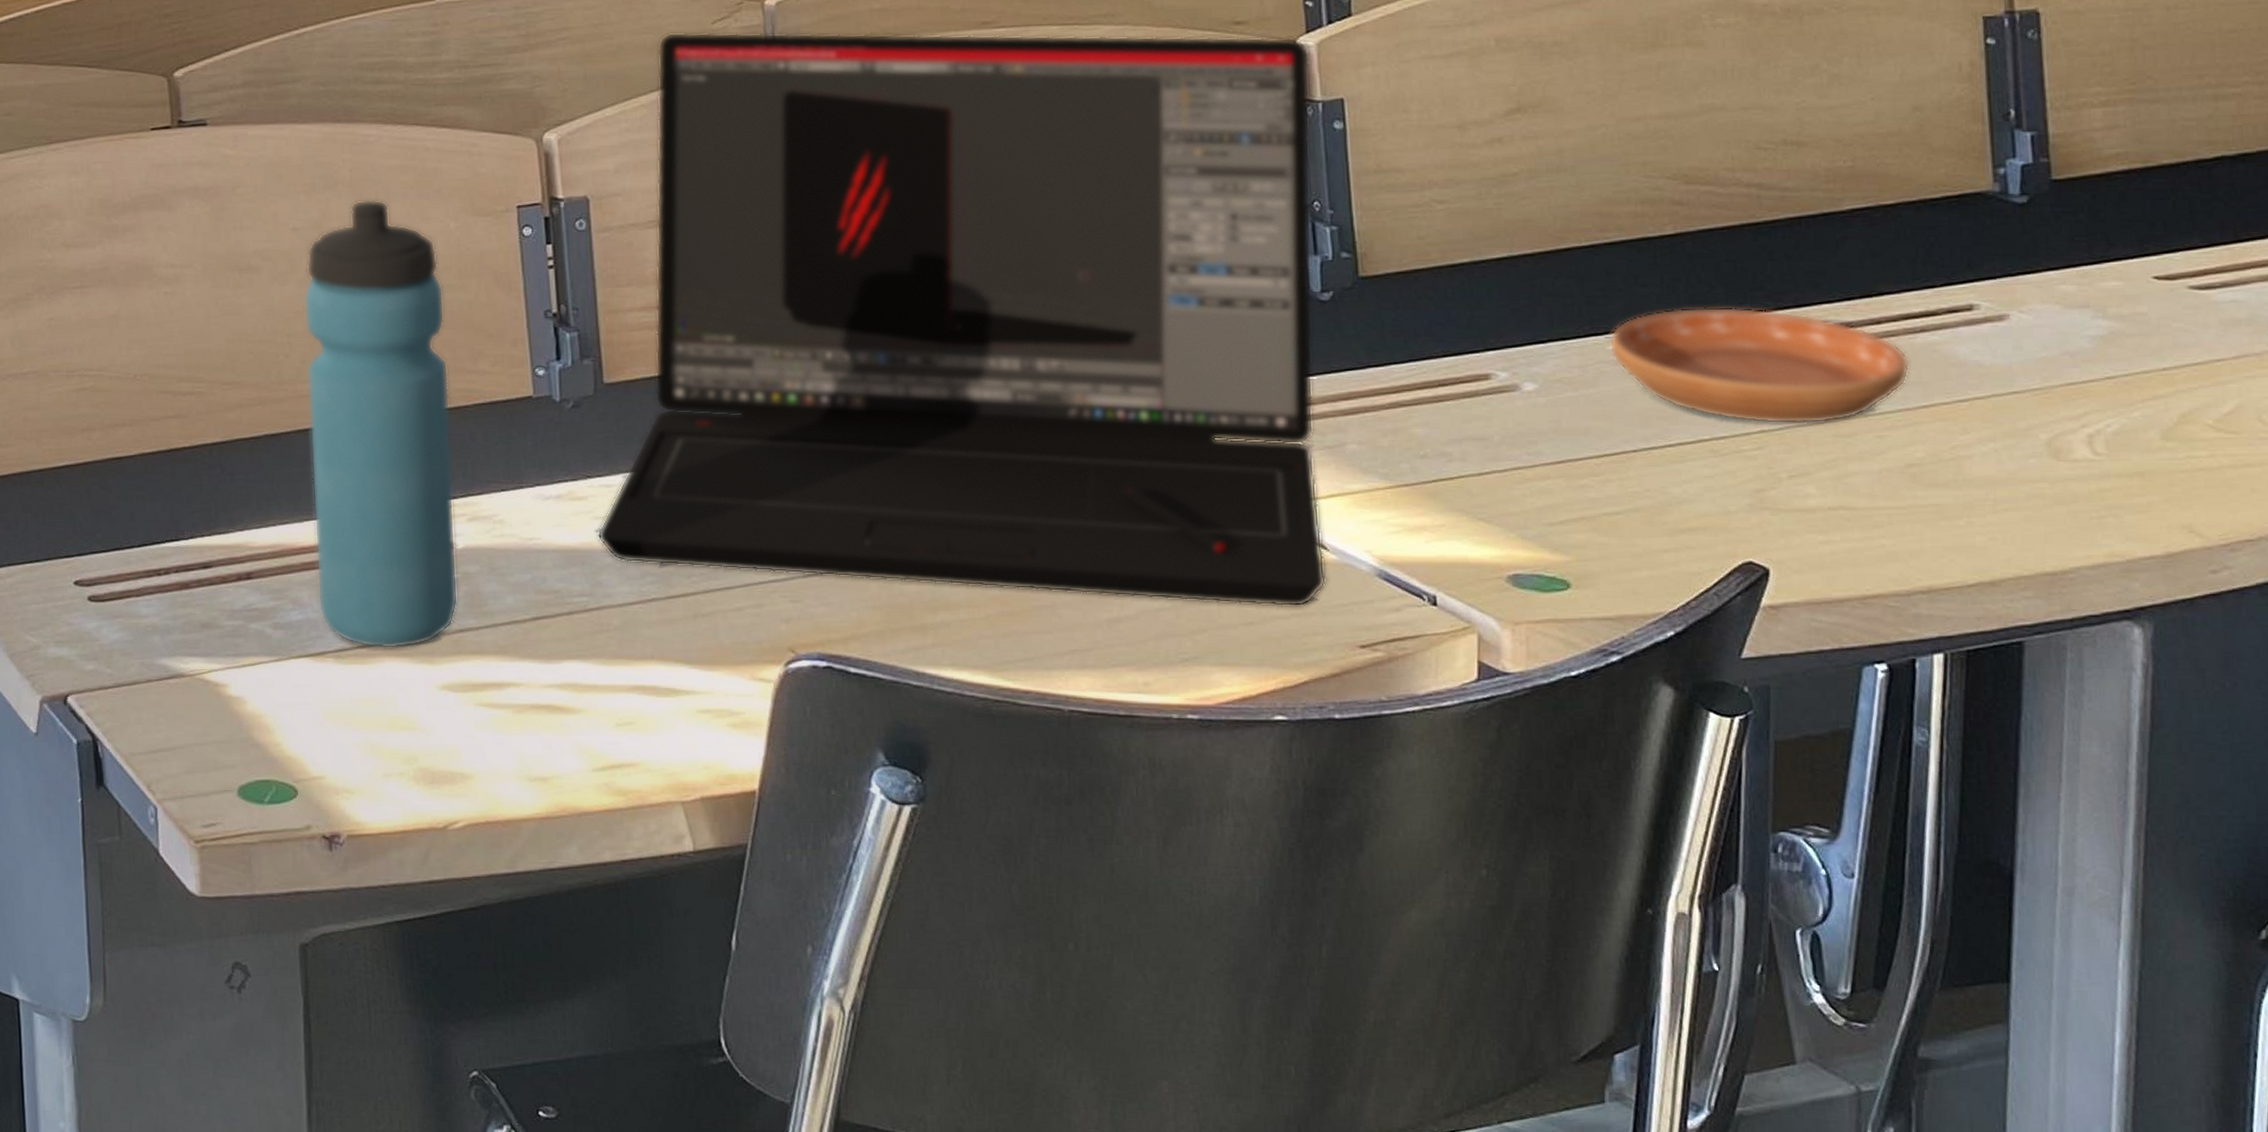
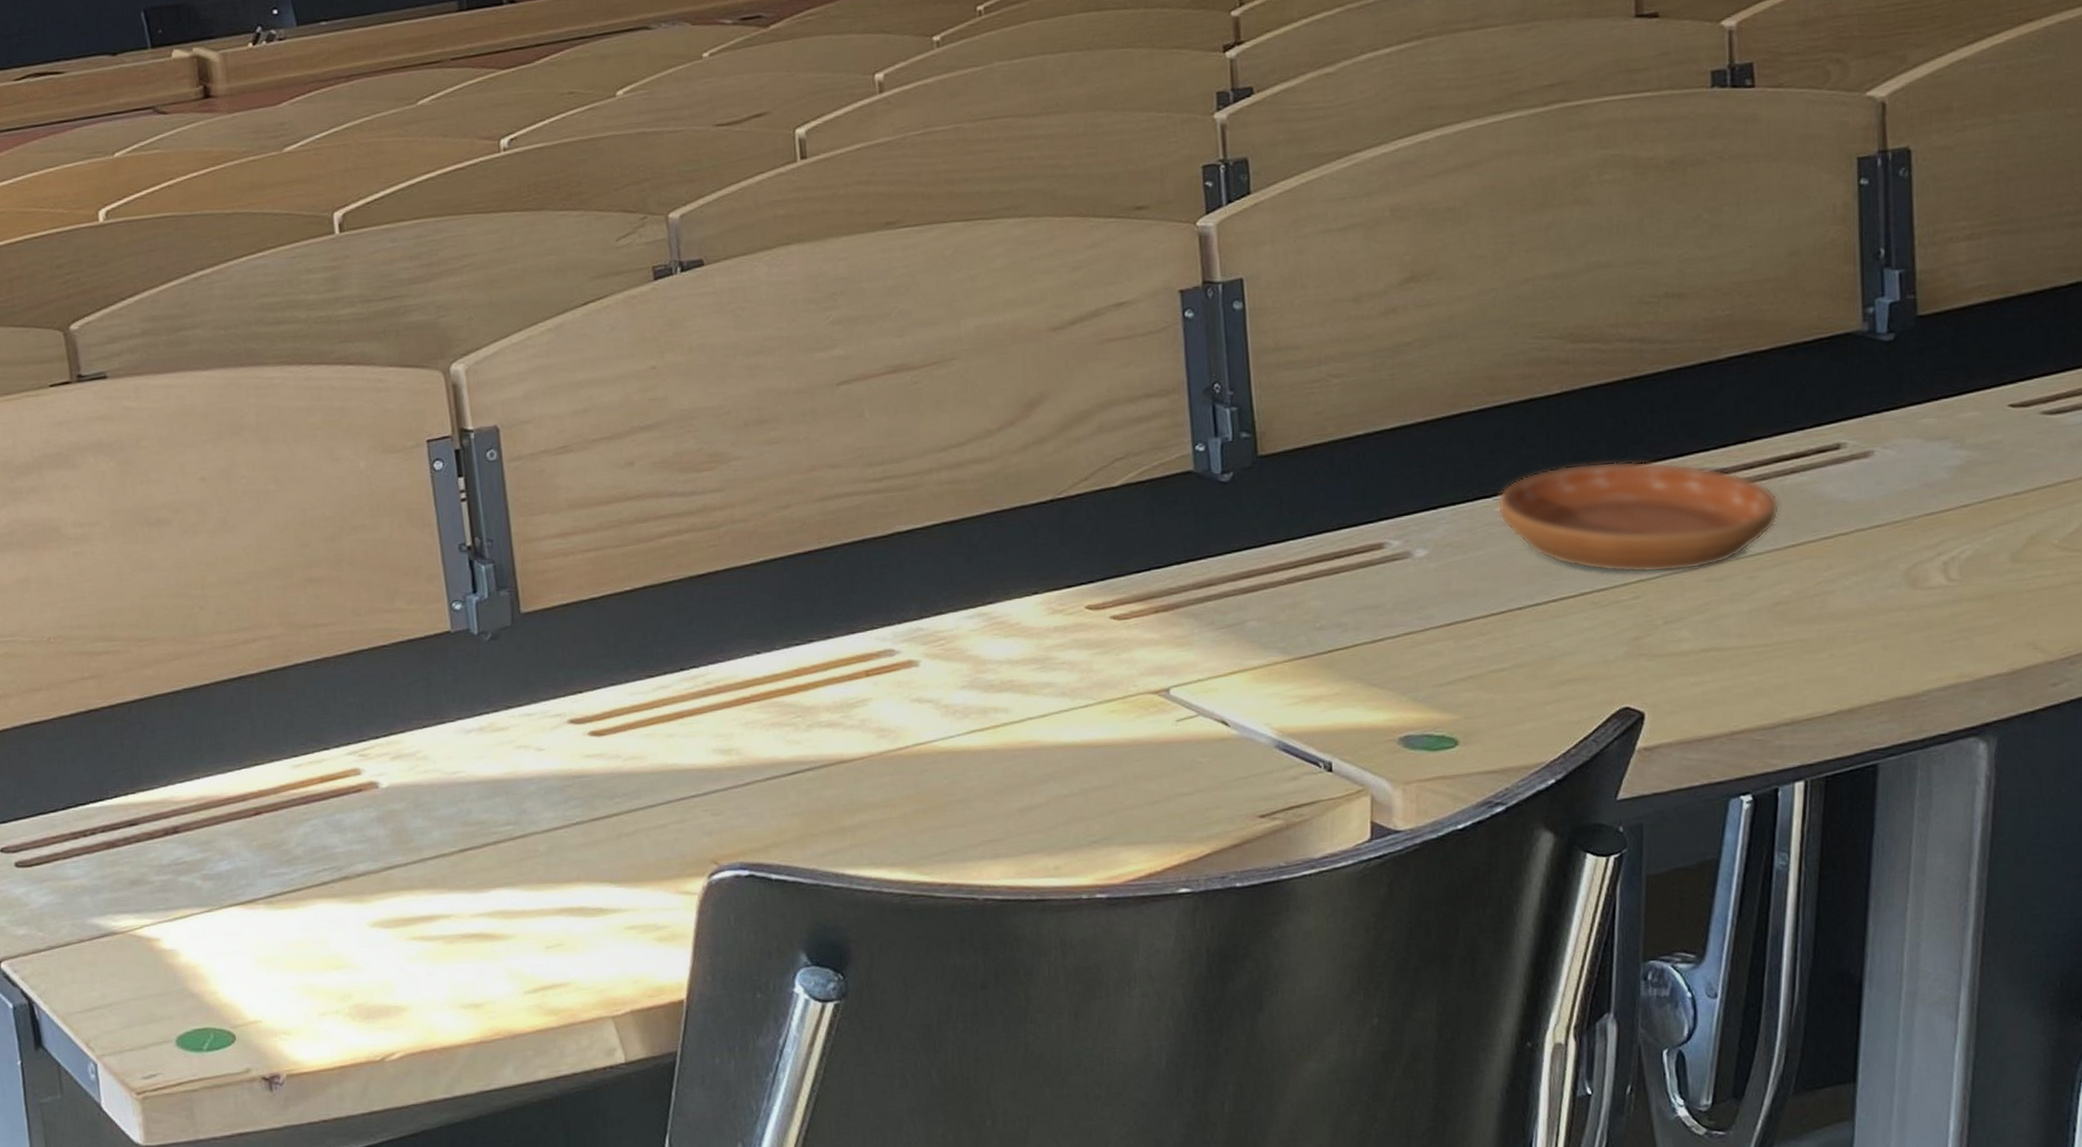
water bottle: present [303,199,459,649] -> none [215,443,386,892]
laptop: present [597,32,1326,607] -> none [520,219,1227,789]

